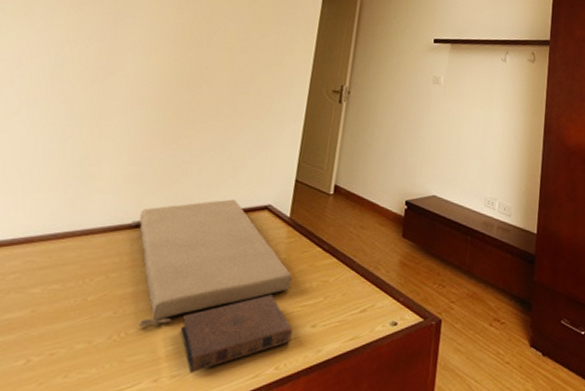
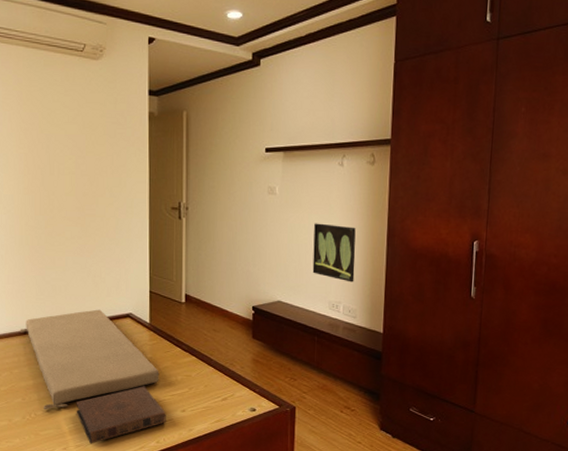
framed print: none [470,115,515,178] -> present [312,223,356,282]

